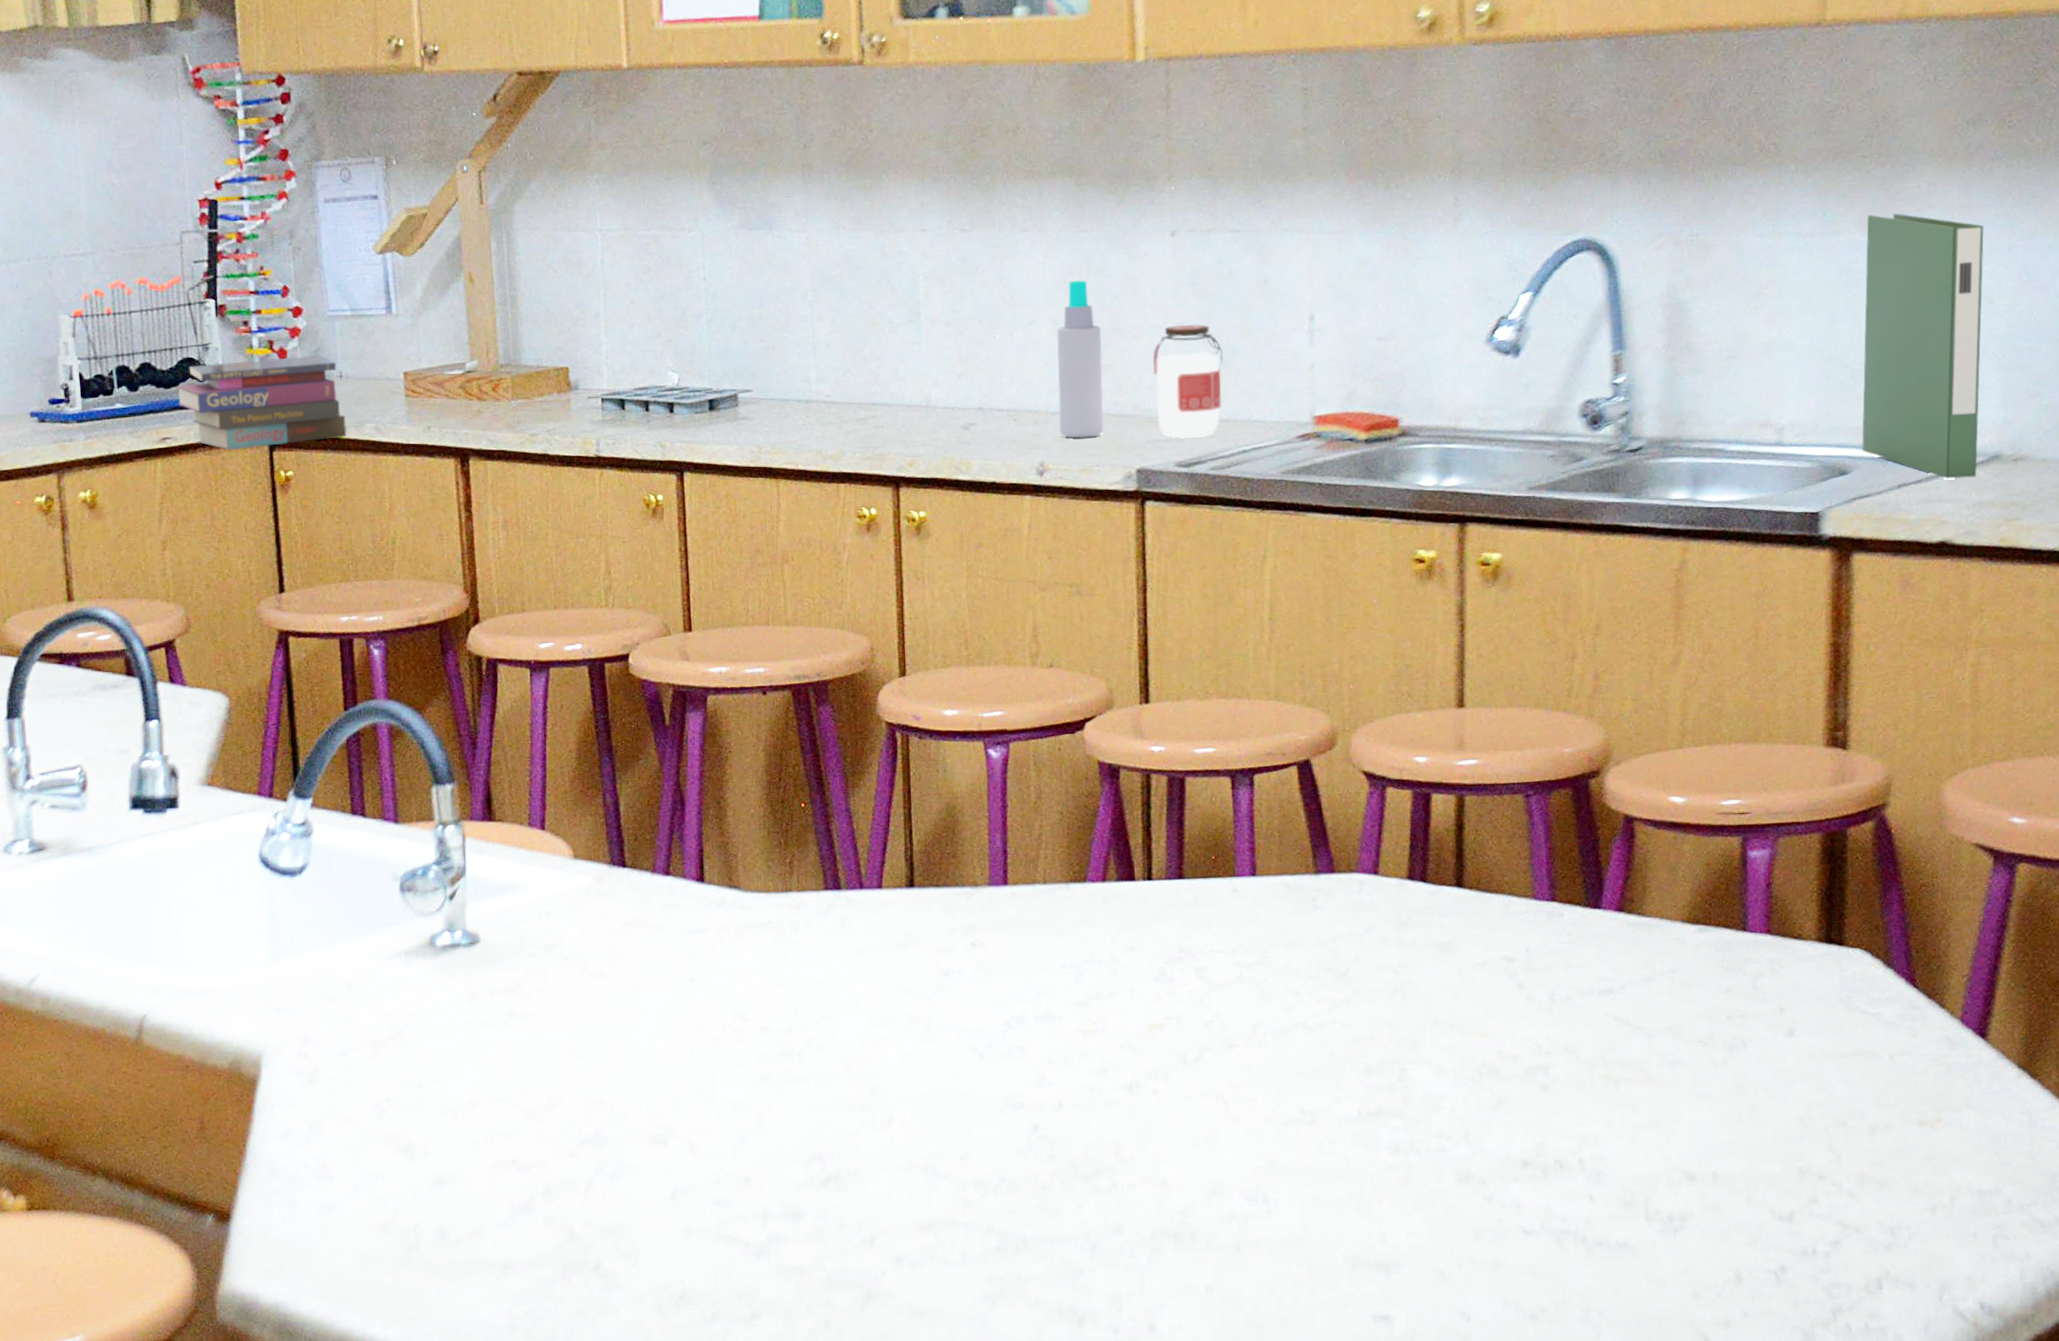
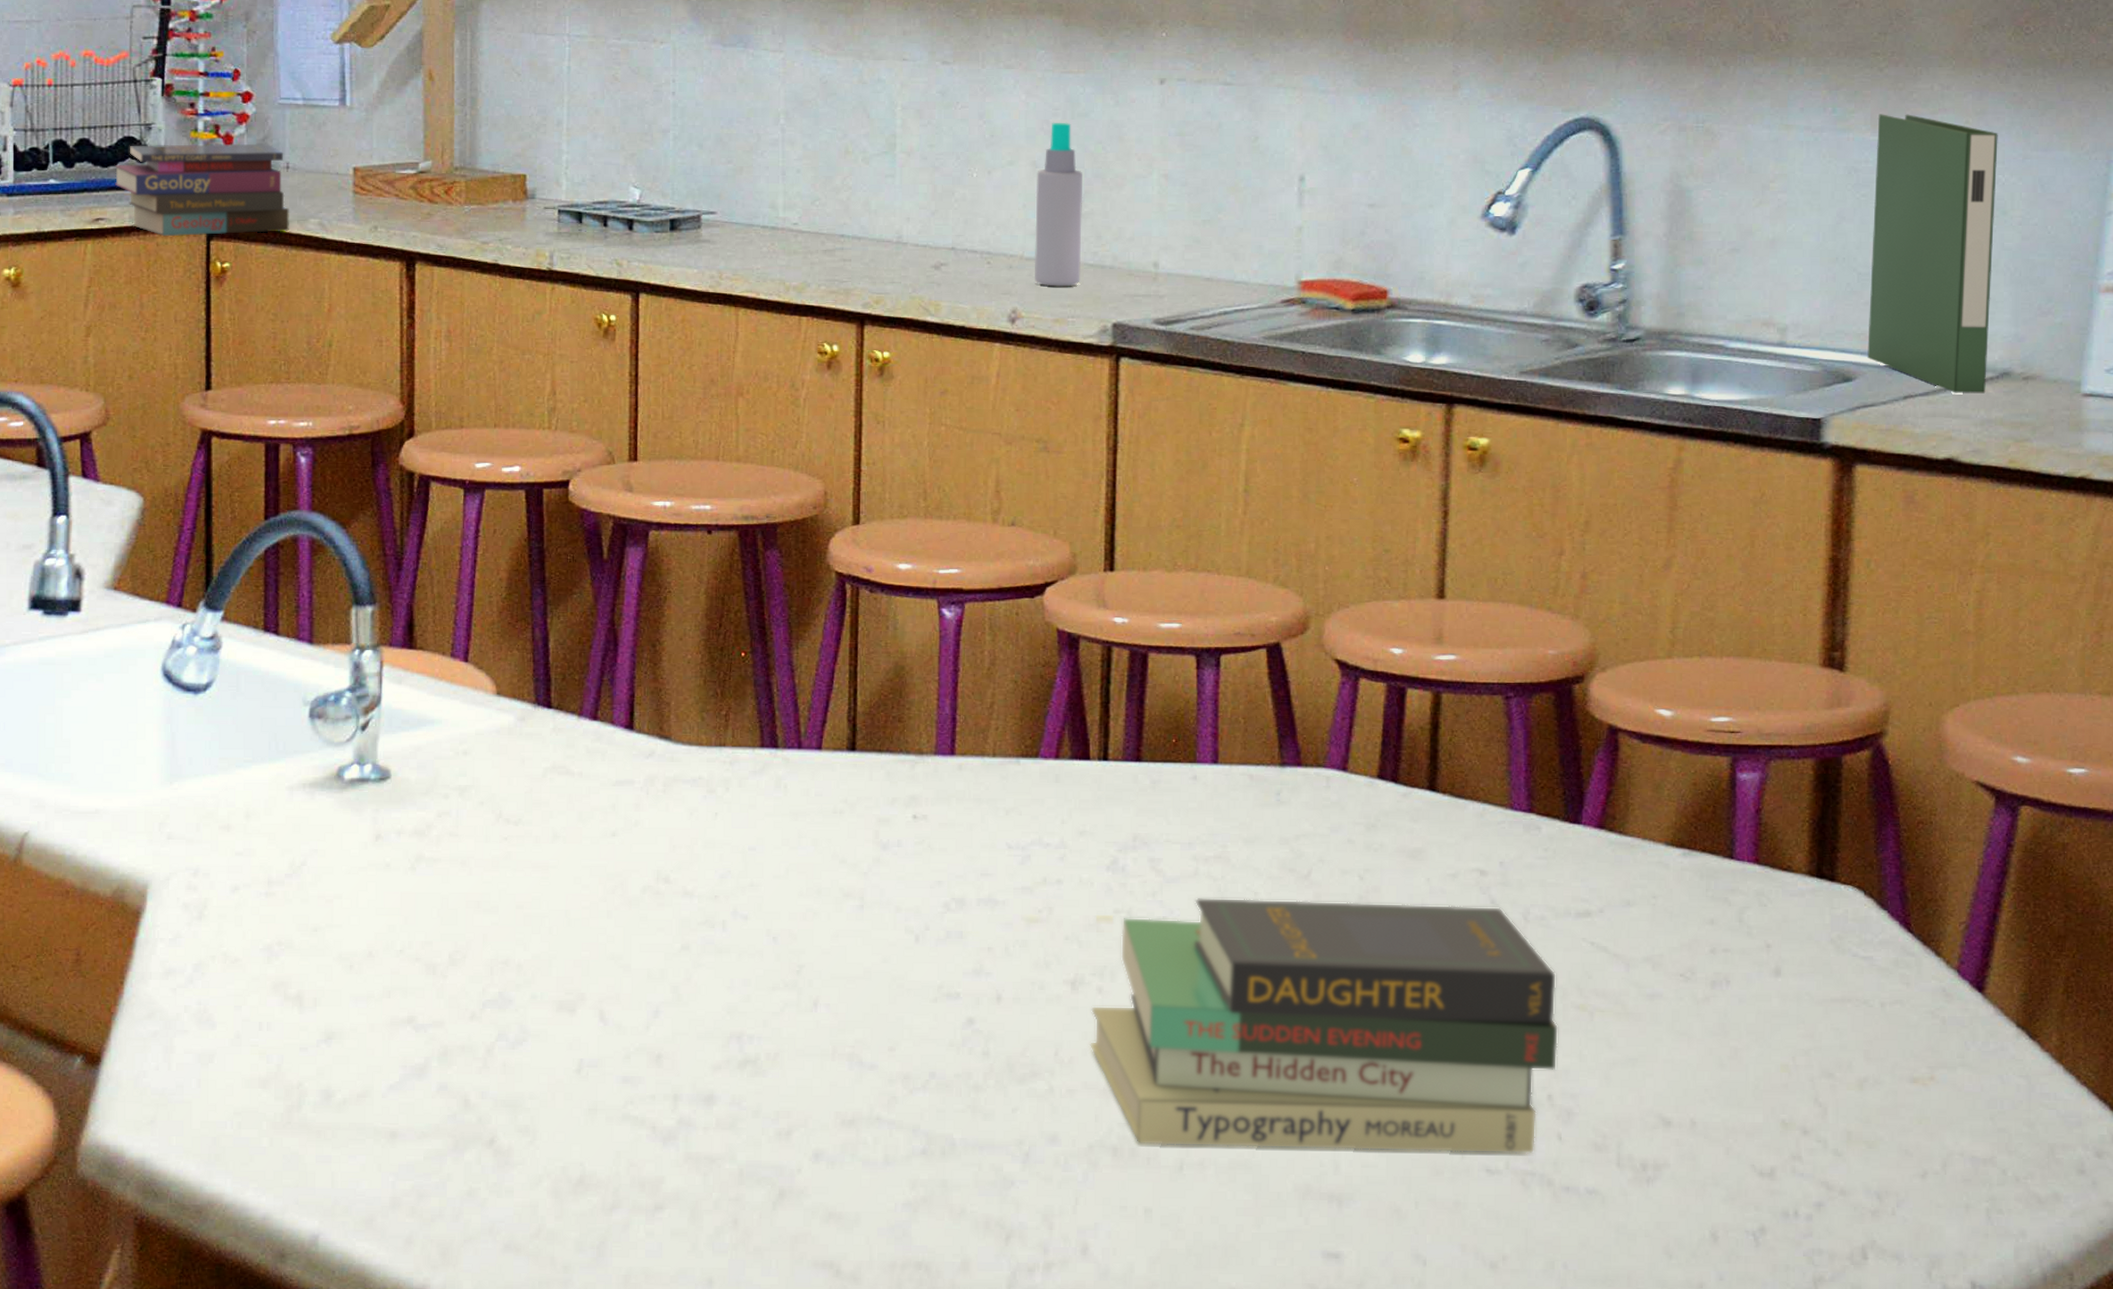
books: none [1147,990,1587,1230] -> present [1090,897,1559,1154]
jar: present [1152,324,1224,436] -> none [1135,176,1209,294]

